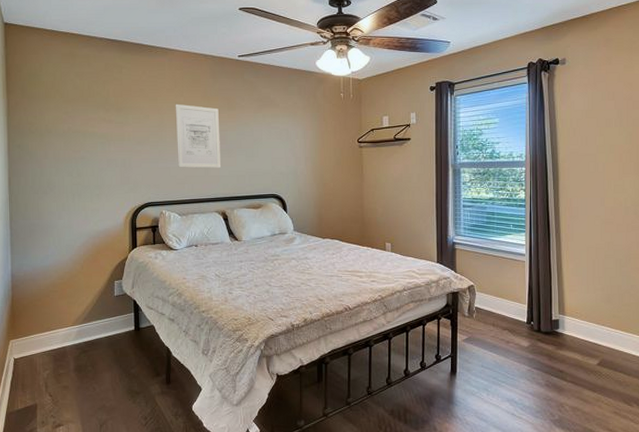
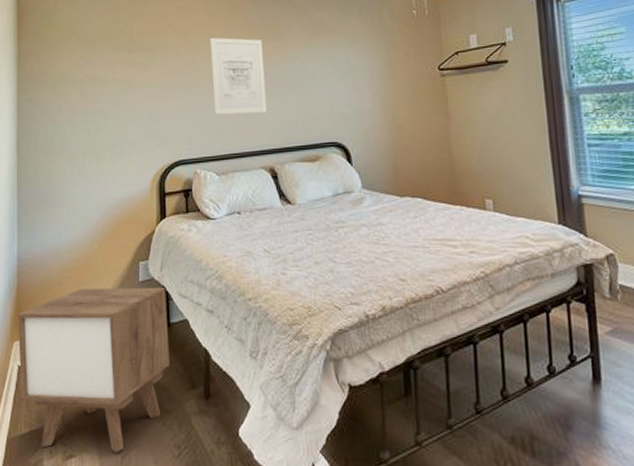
nightstand: none [12,300,139,423] -> present [17,287,169,453]

